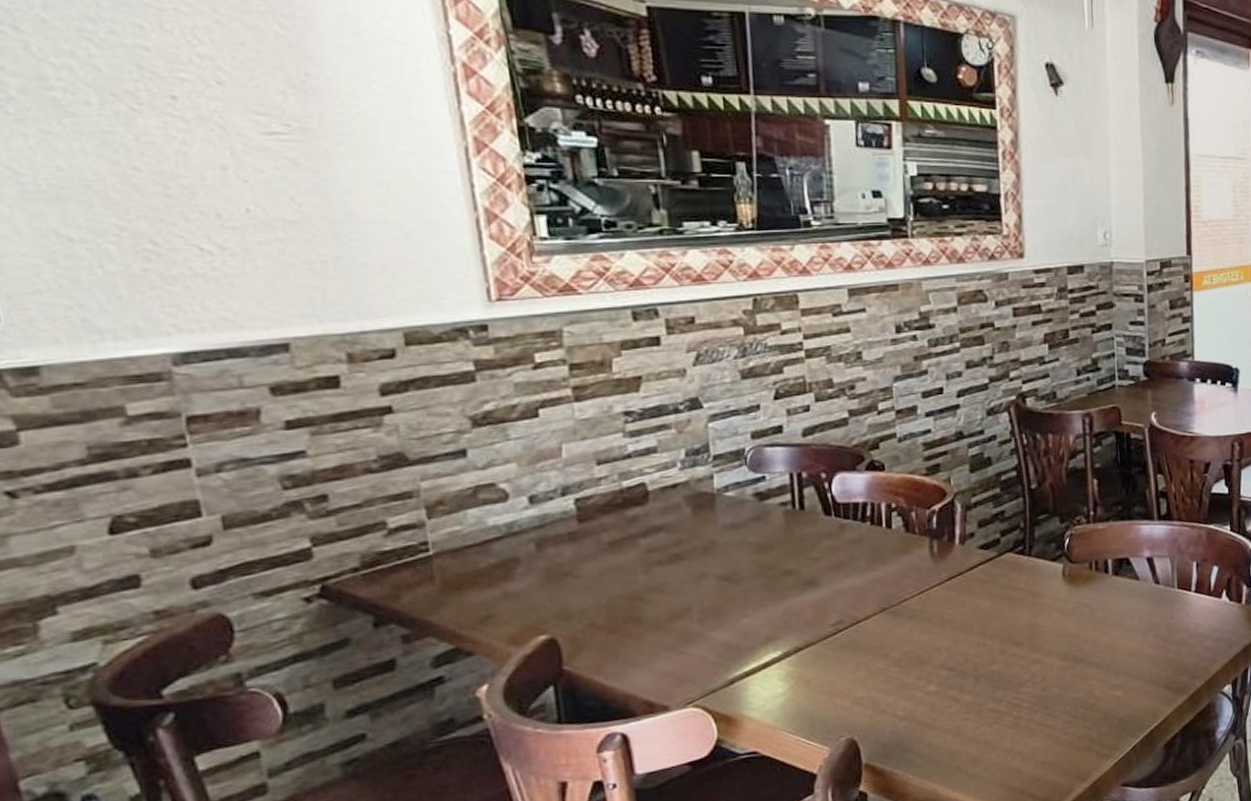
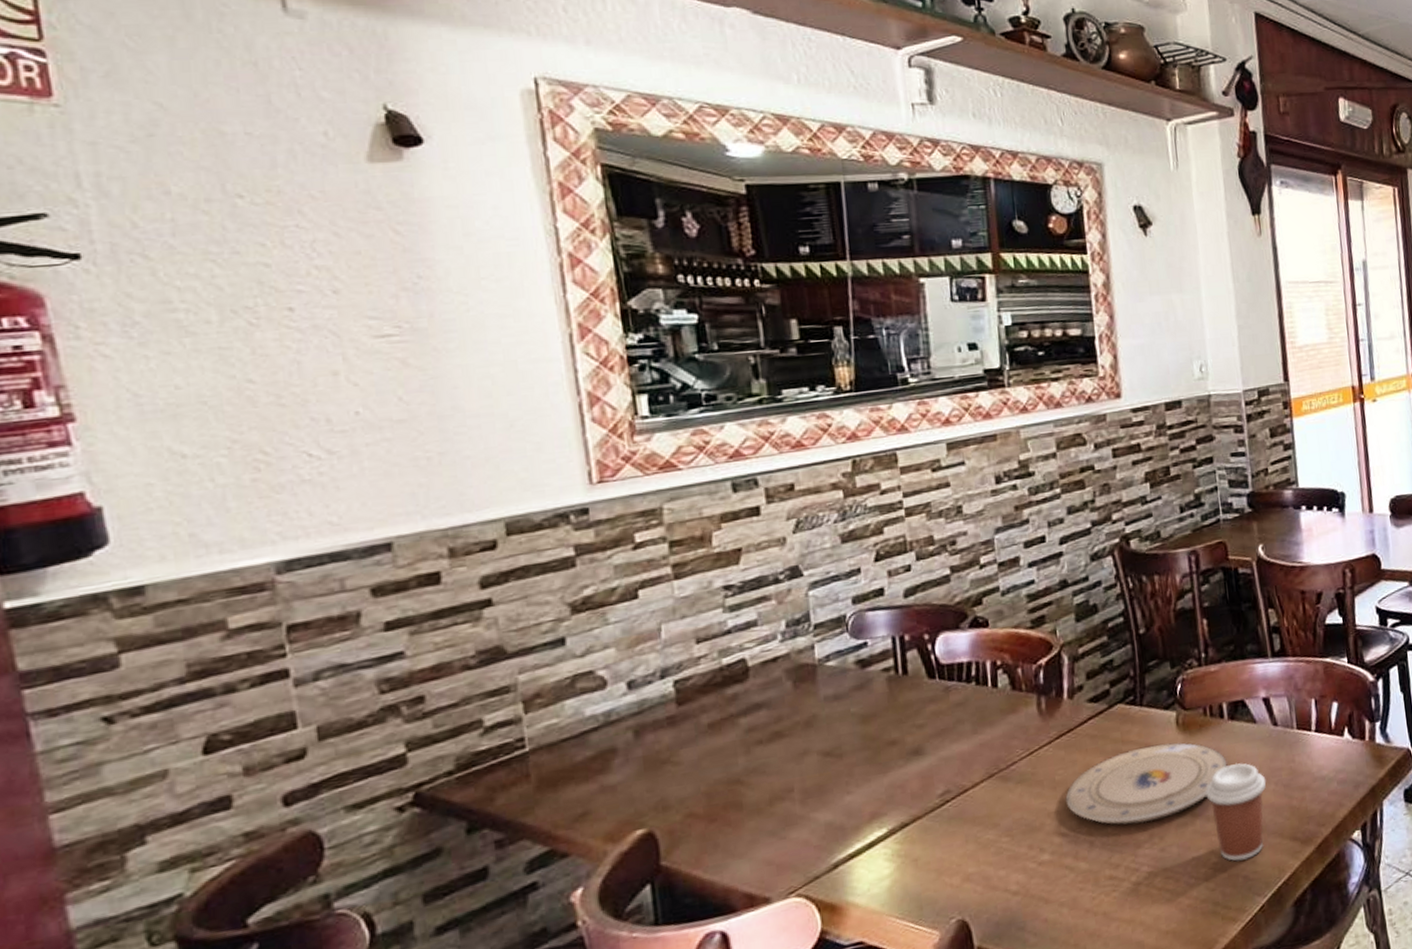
plate: none [953,592,1109,664] -> present [1065,742,1228,825]
coffee cup: none [1087,615,1146,705] -> present [1205,762,1267,862]

